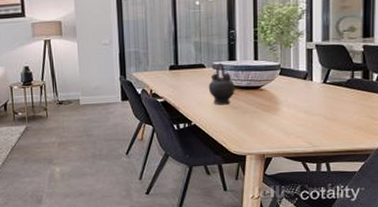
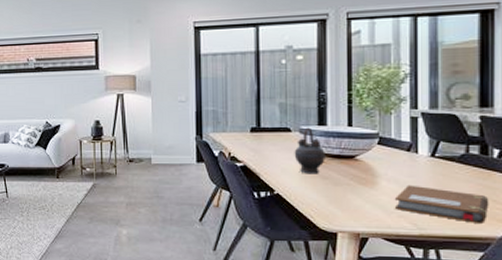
notebook: none [293,109,369,139] -> present [394,185,489,225]

